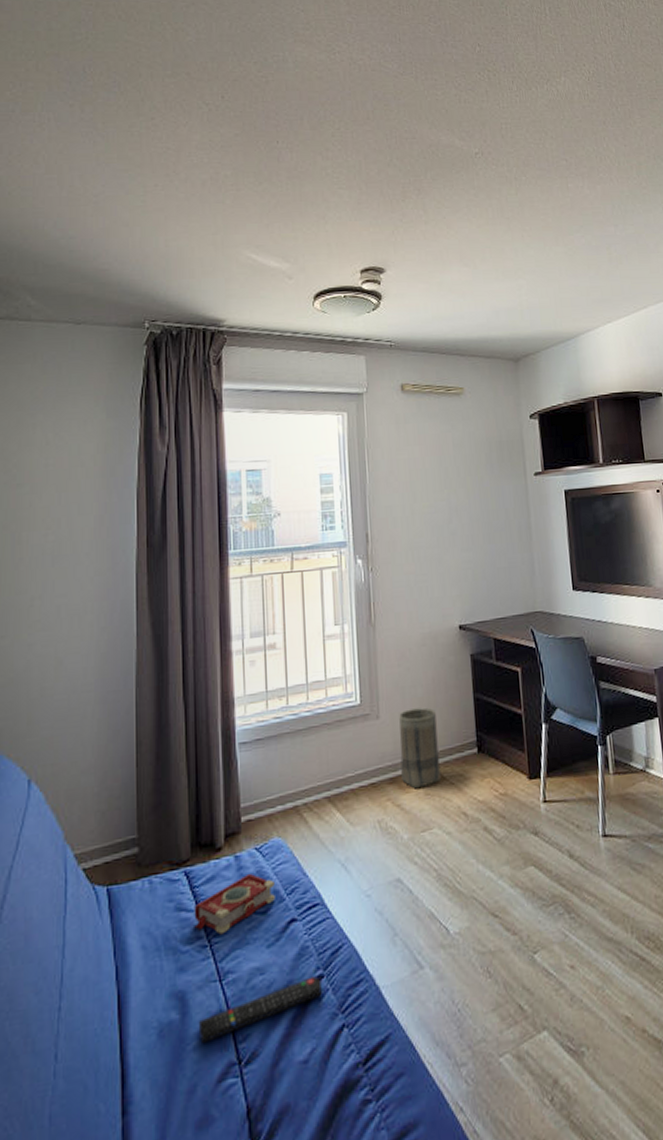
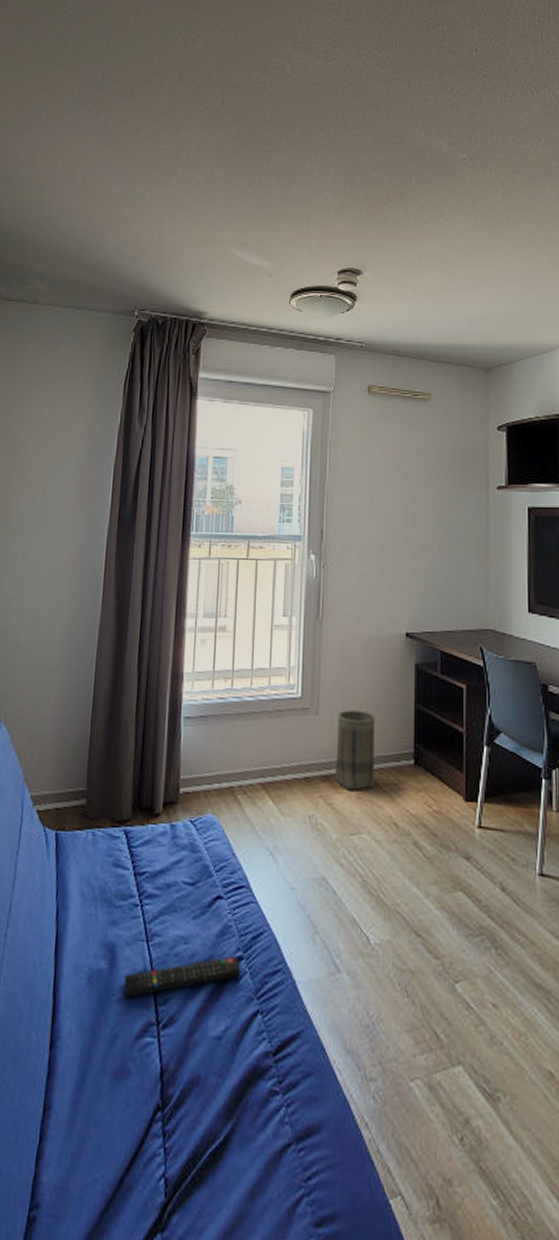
book: present [194,873,275,935] -> none [128,843,205,897]

